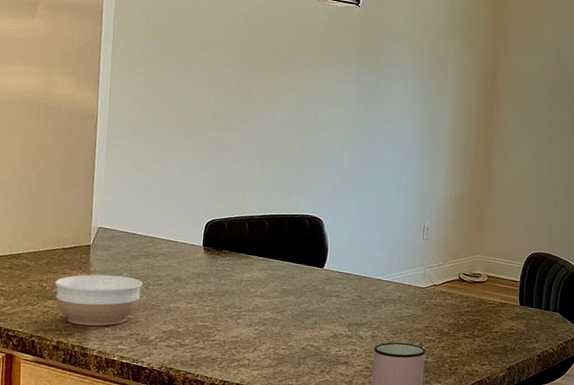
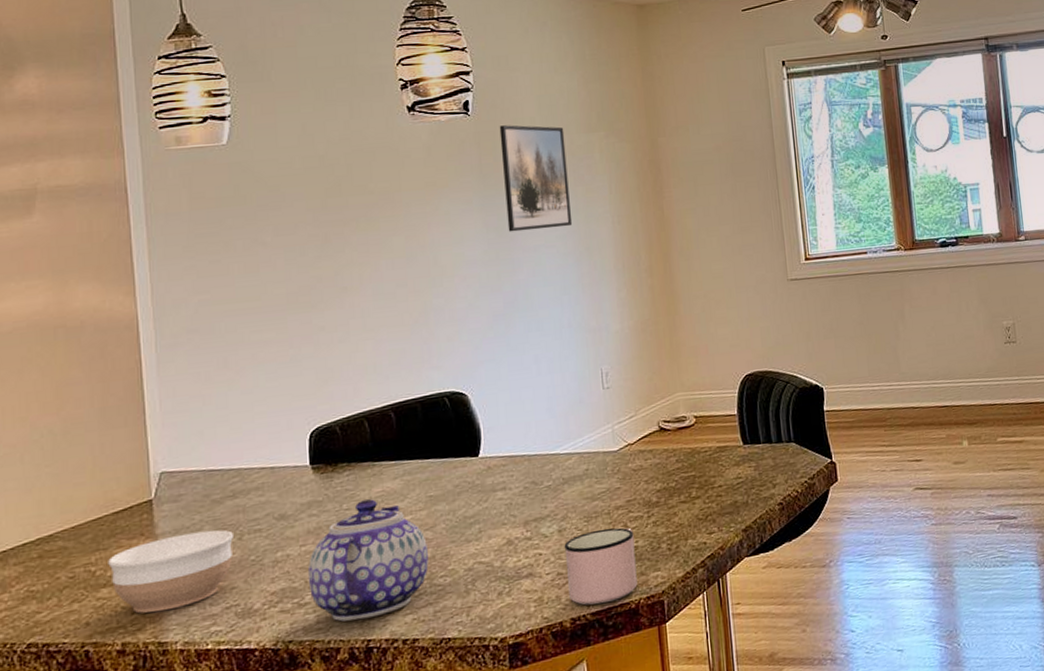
teapot: none [189,280,277,366] -> present [307,499,429,622]
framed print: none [373,19,429,110] -> present [499,125,573,232]

